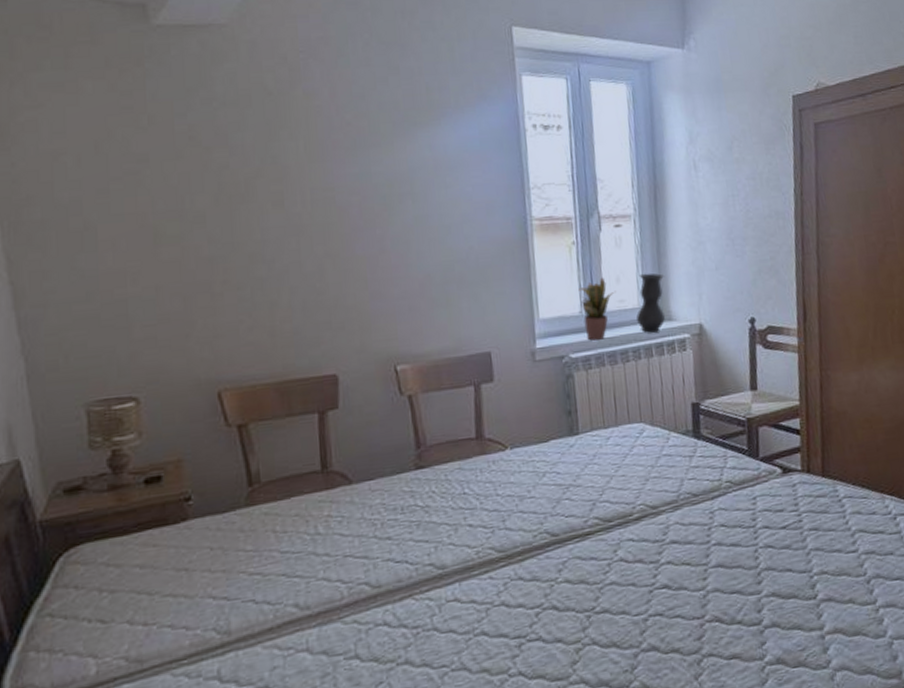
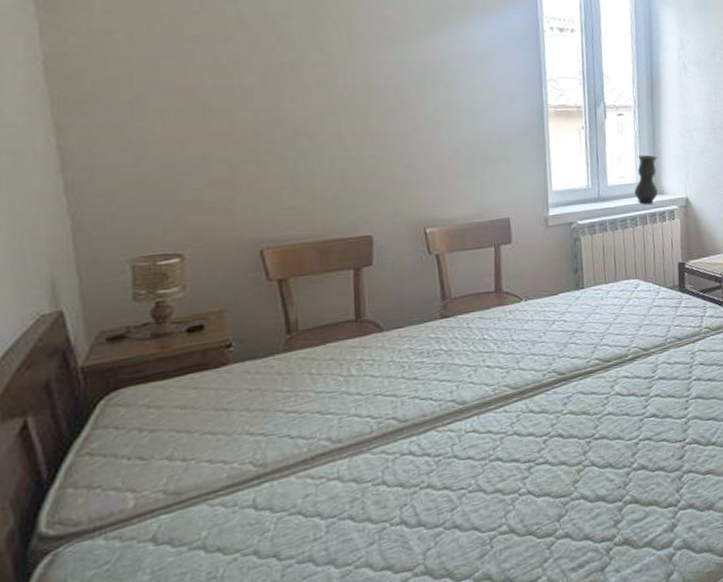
potted plant: present [579,277,616,341] -> none [586,157,618,210]

